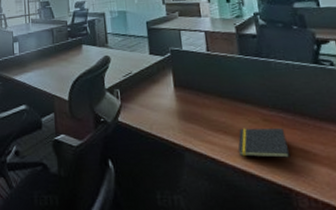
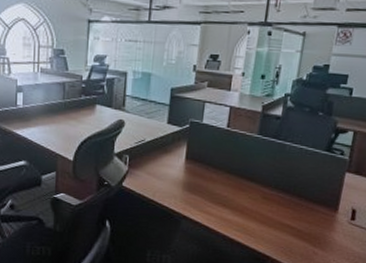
notepad: present [237,128,291,158] -> none [231,203,279,232]

